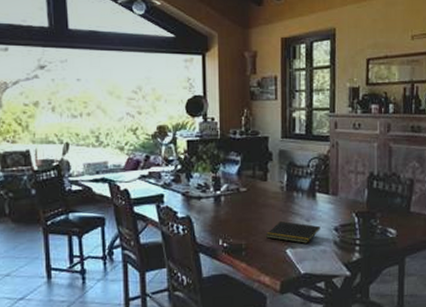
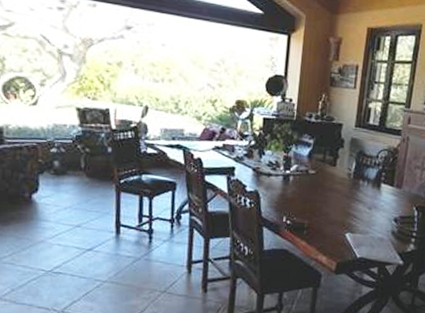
notepad: present [265,221,320,244] -> none [327,206,381,230]

